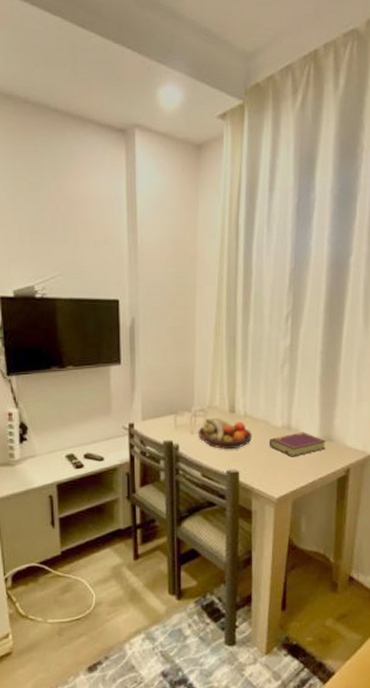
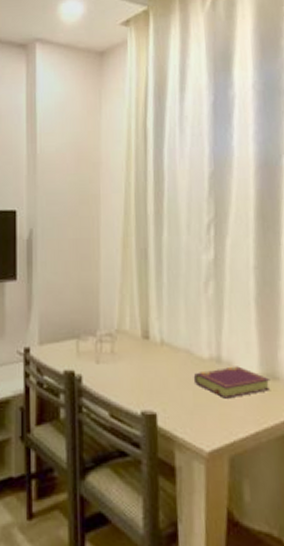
fruit bowl: present [198,417,253,450] -> none [105,344,173,385]

